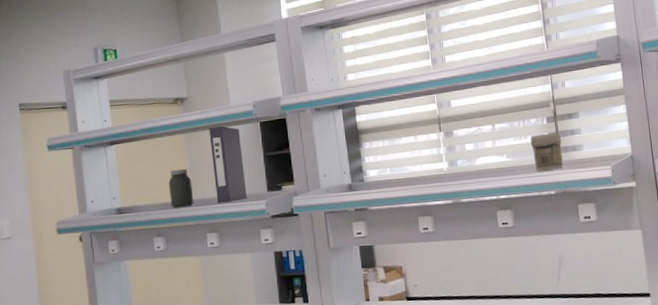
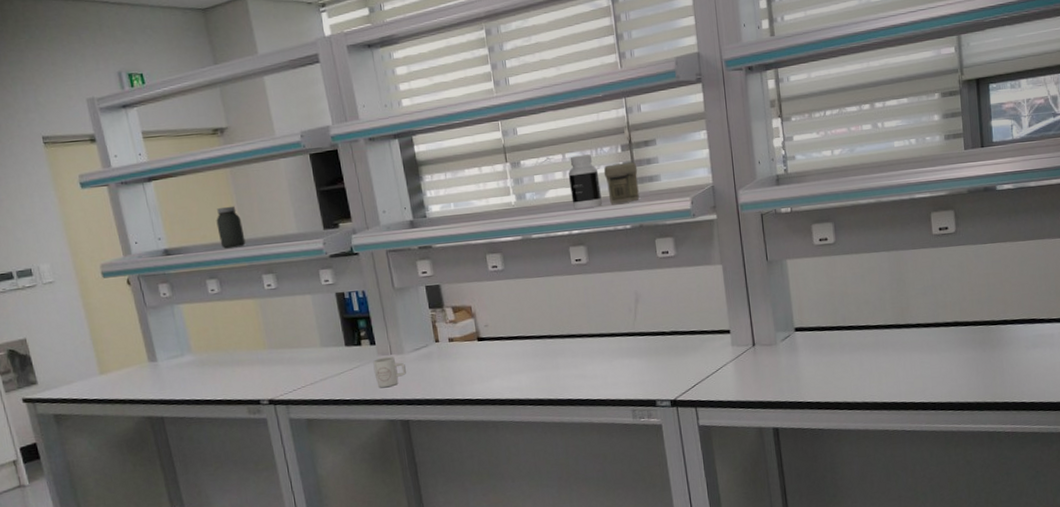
binder: present [209,126,247,203] -> none [254,159,302,243]
medicine bottle: none [497,125,529,176] -> present [568,154,603,210]

